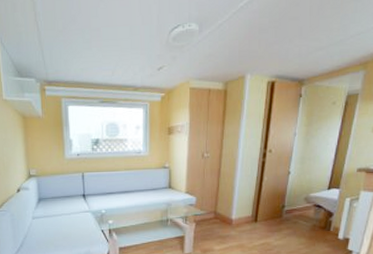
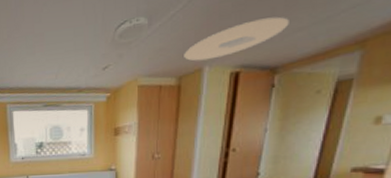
ceiling light: none [230,35,313,69] -> present [184,16,289,61]

